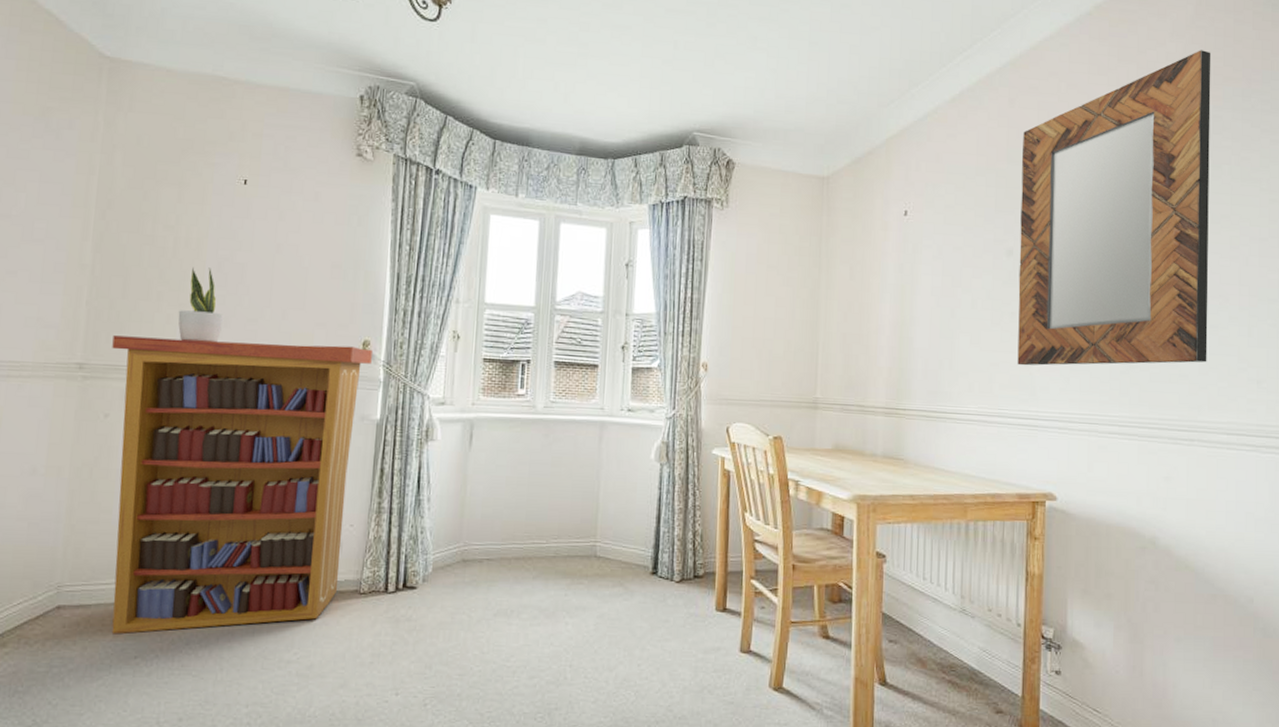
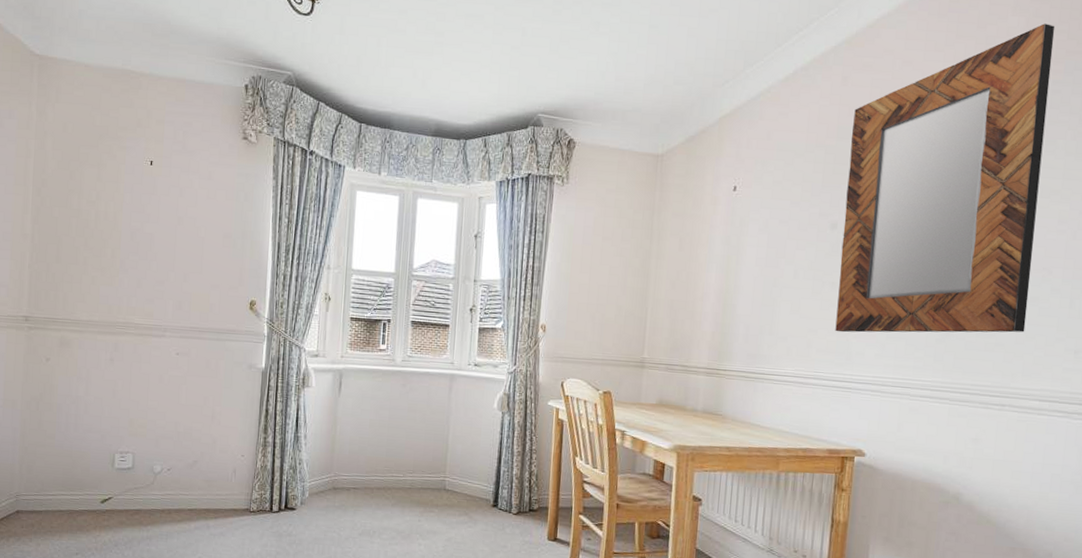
bookcase: present [111,335,372,634] -> none [50,293,258,535]
potted plant: present [178,266,224,343] -> none [100,236,137,301]

